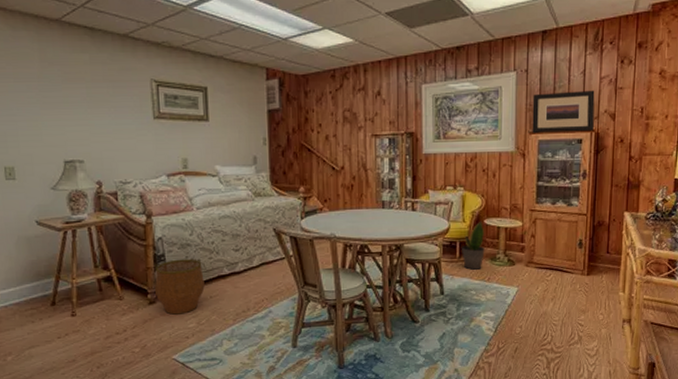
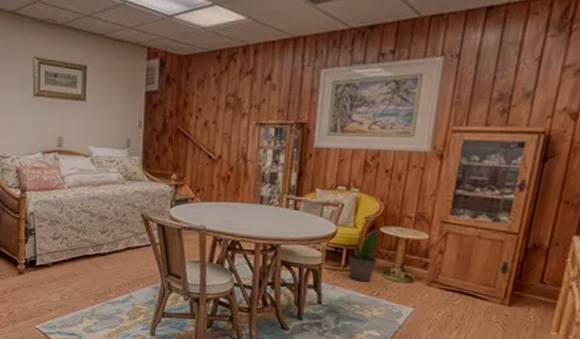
basket: present [154,258,205,315] -> none [23,234,70,288]
picture frame: present [532,90,595,133] -> none [456,81,553,133]

